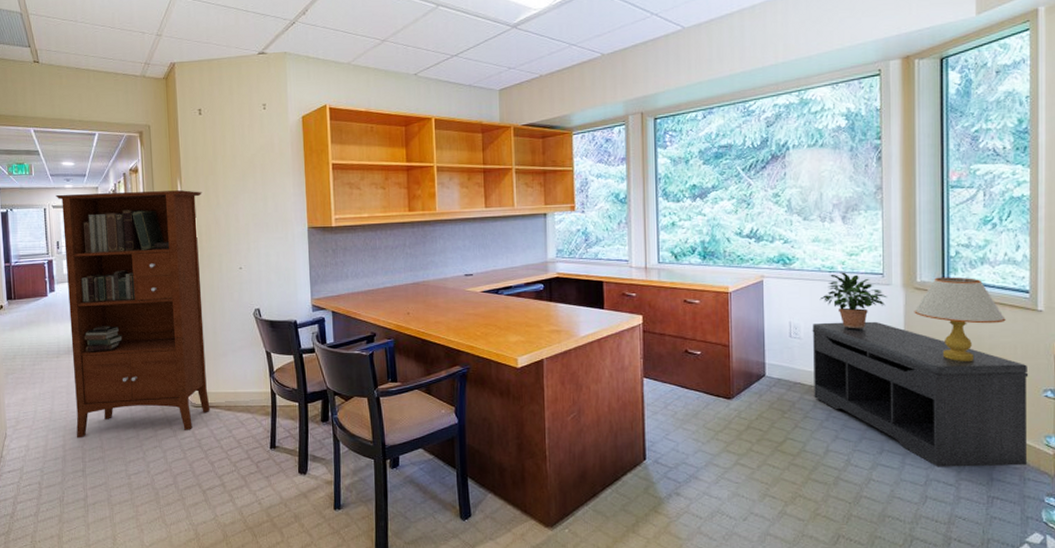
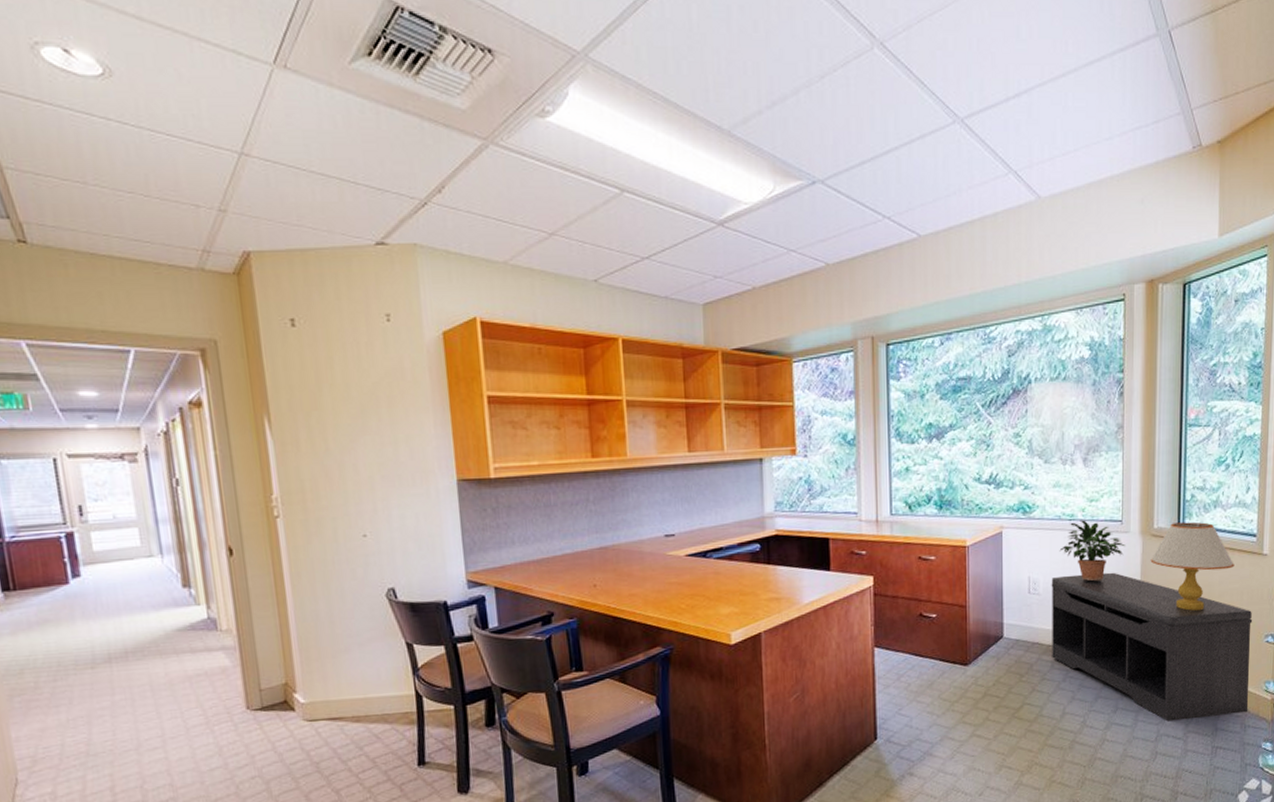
bookcase: present [56,190,210,438] -> none [71,431,331,776]

